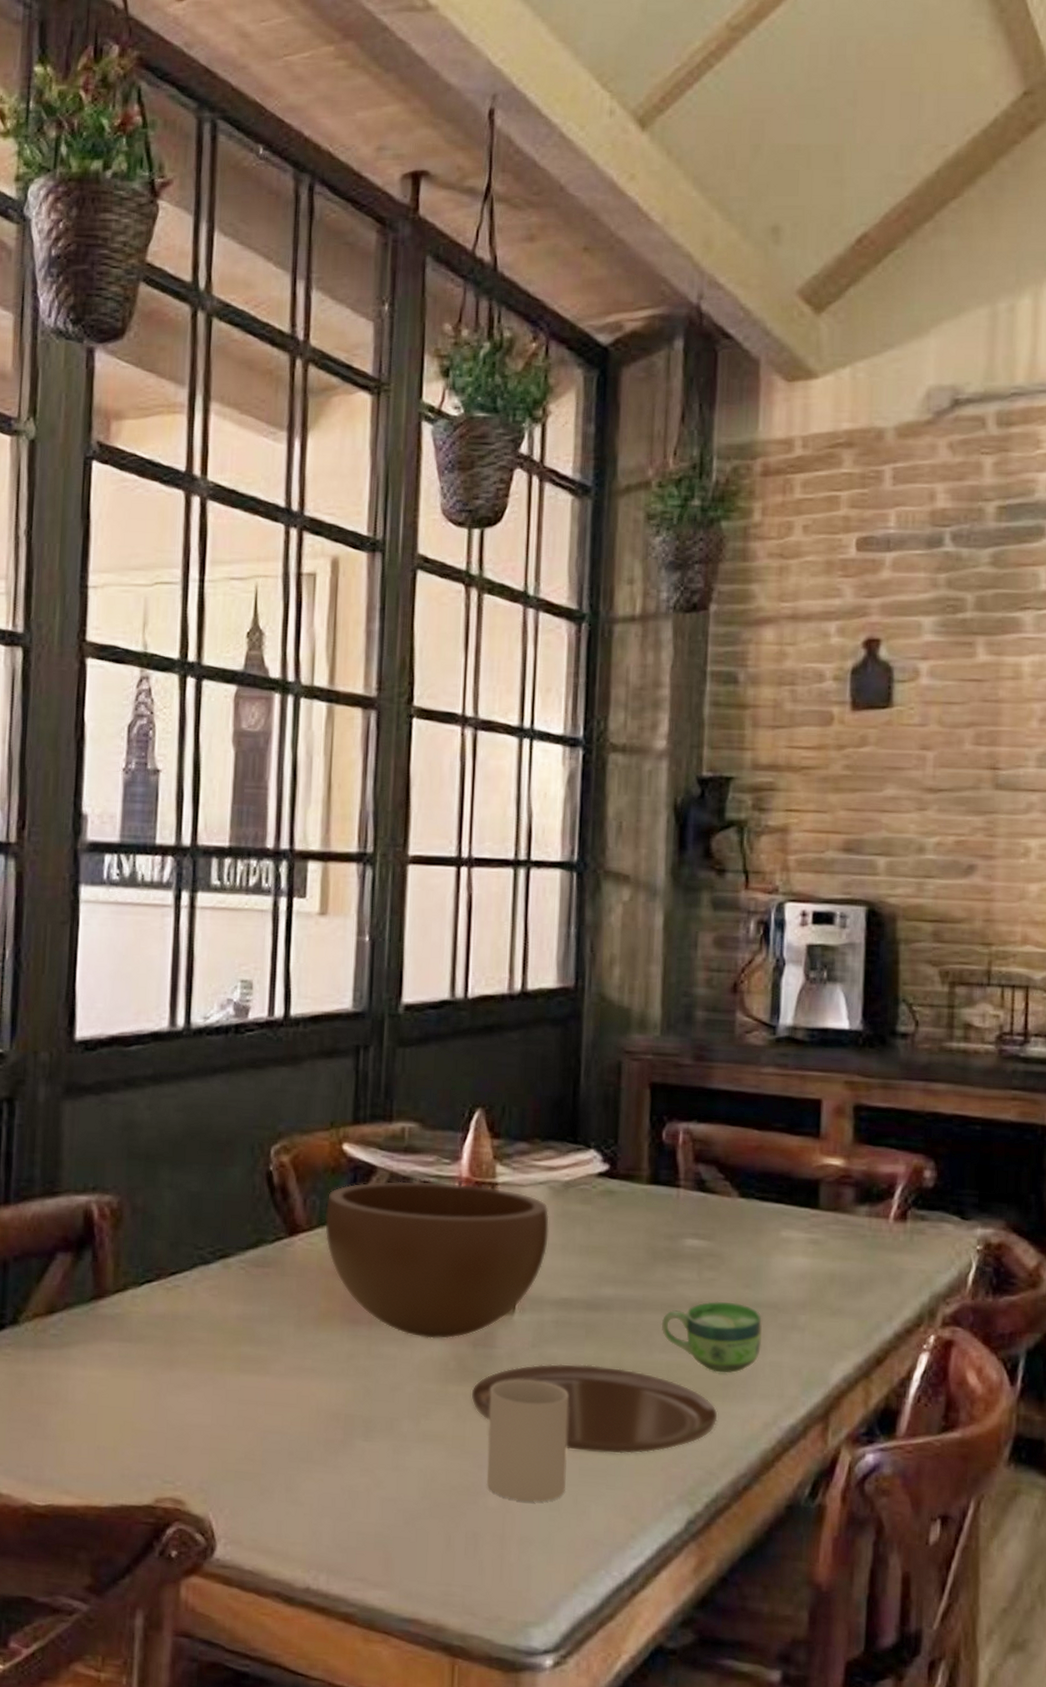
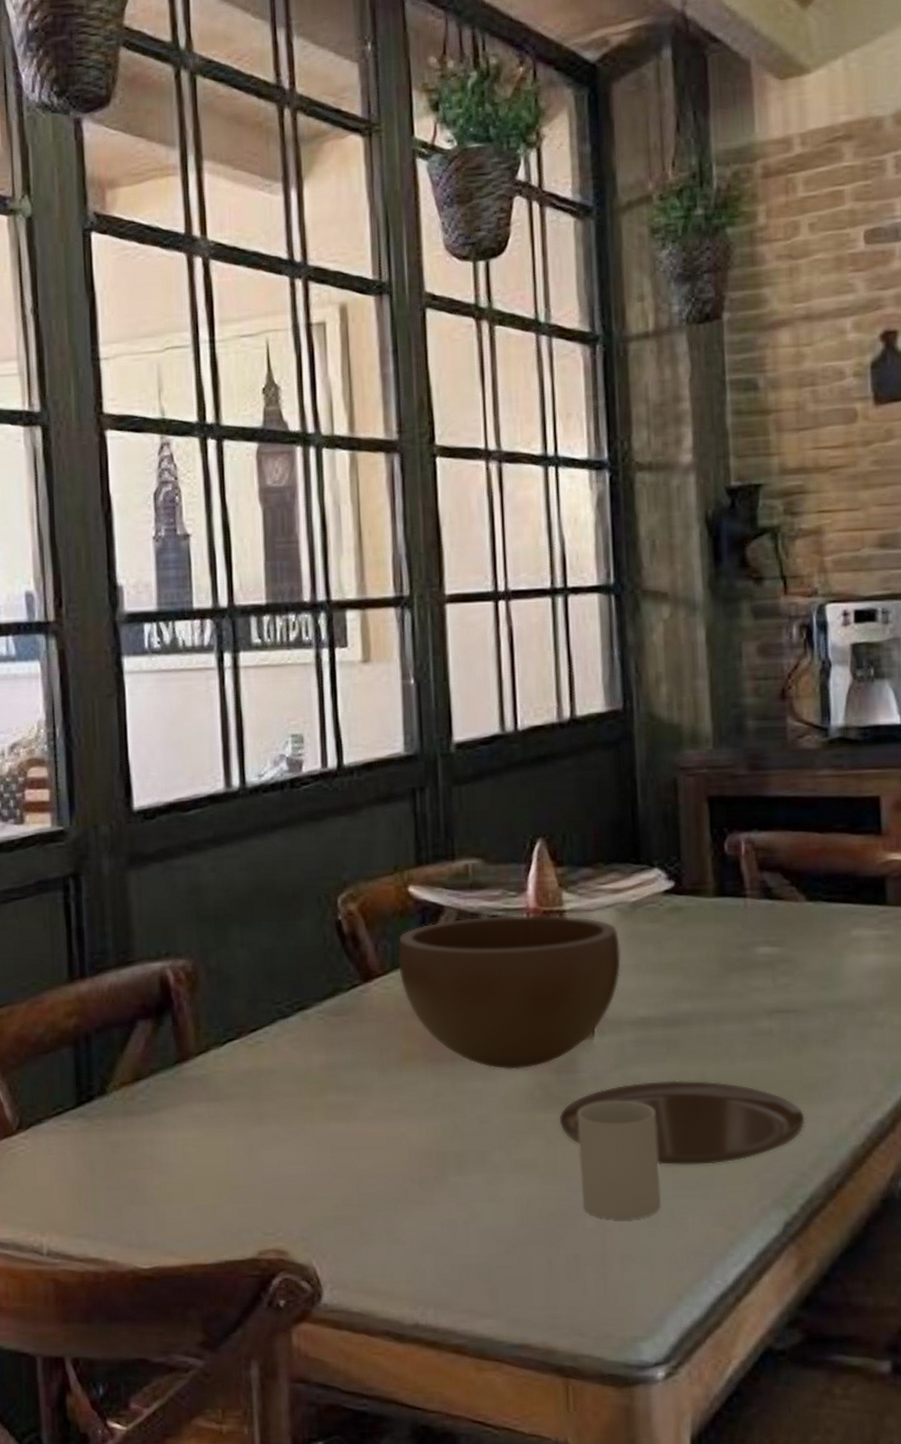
cup: present [662,1301,762,1373] -> none [741,1005,843,1076]

